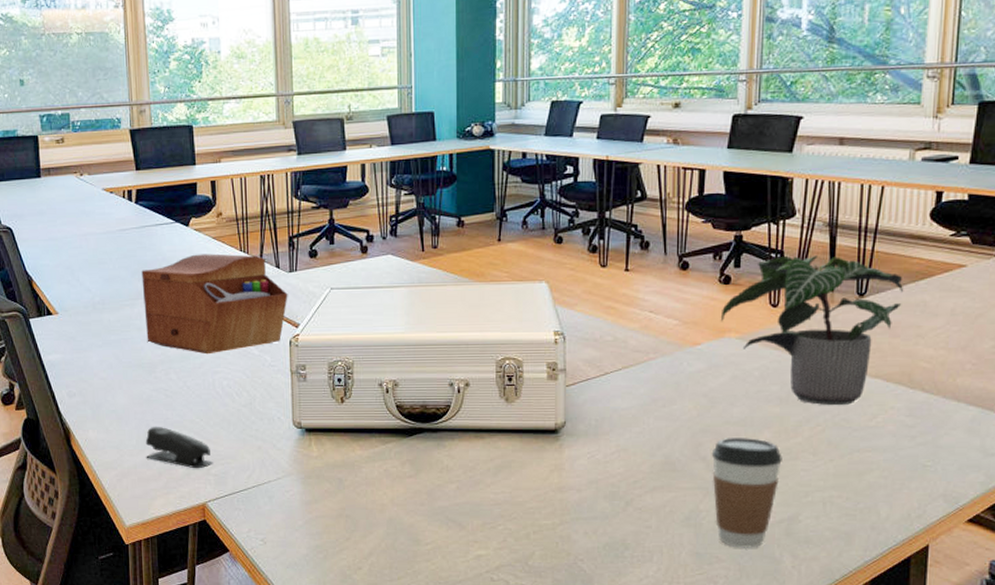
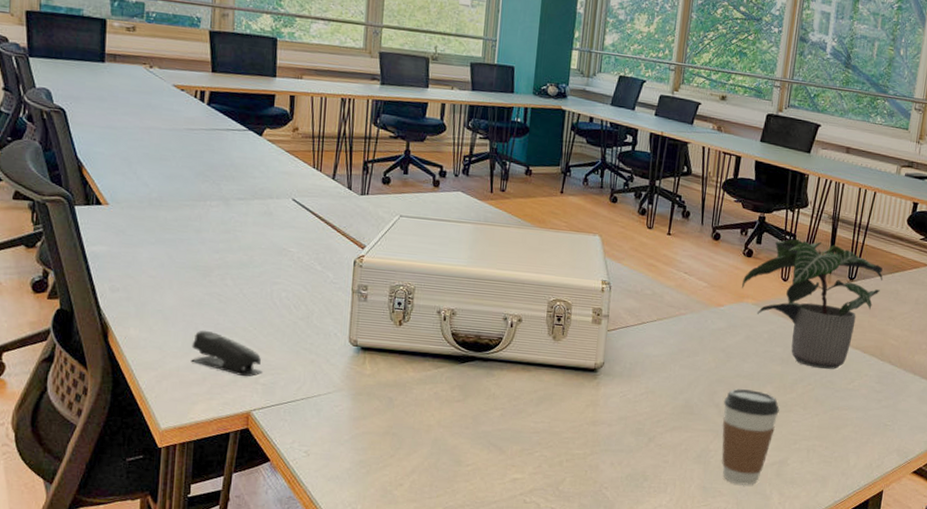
sewing box: present [141,253,288,355] -> none [205,164,357,265]

